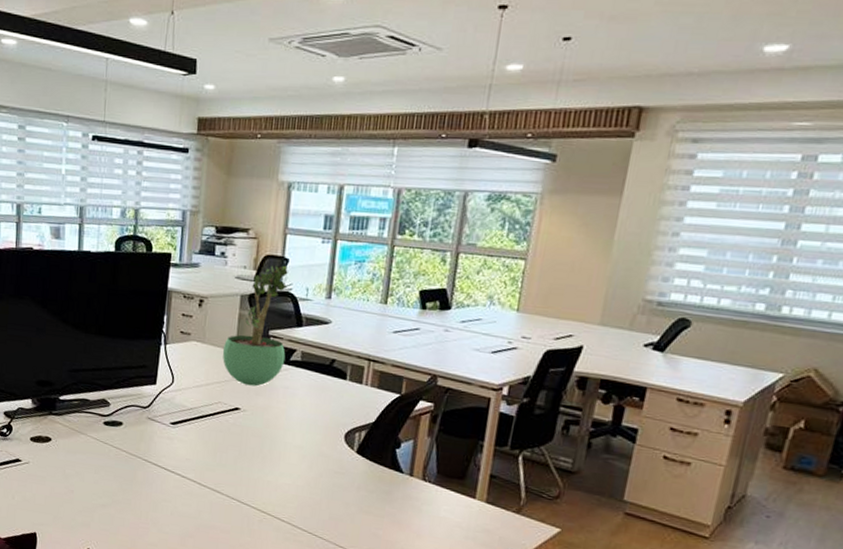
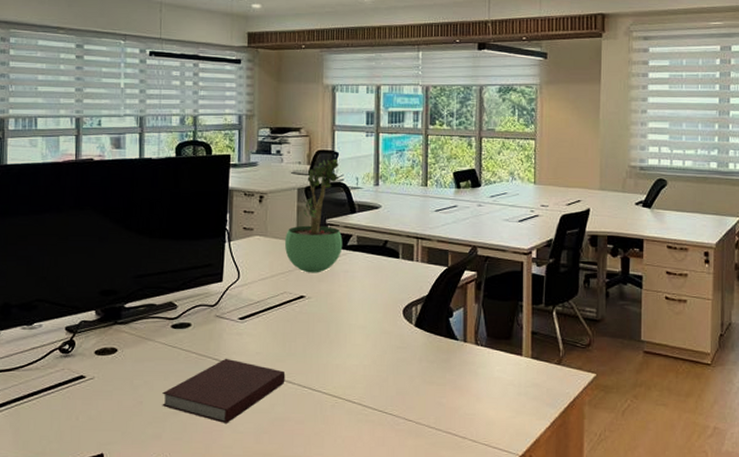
notebook: none [91,460,214,522] -> present [162,358,286,423]

